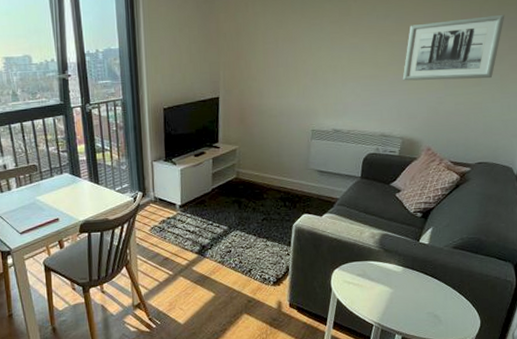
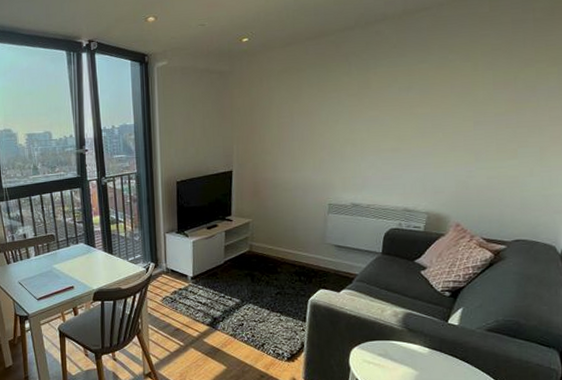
wall art: present [402,14,505,81] -> none [427,83,544,154]

